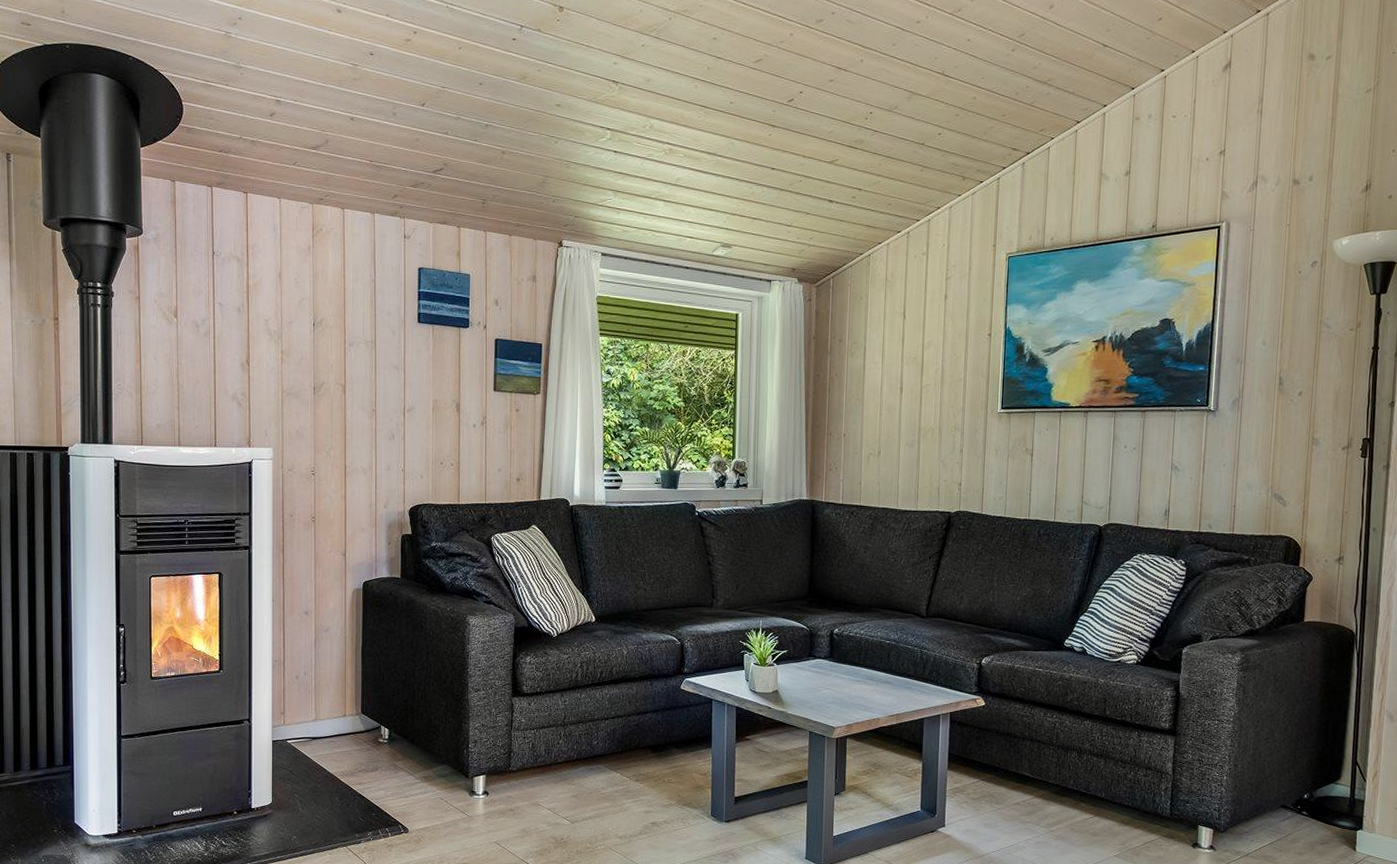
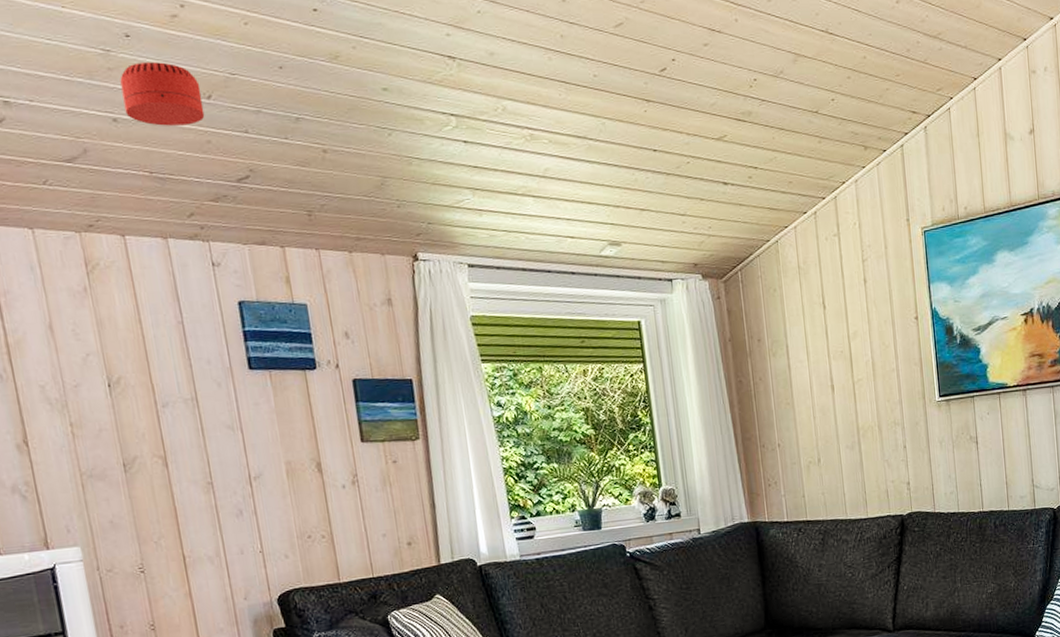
smoke detector: none [360,75,418,126] -> present [120,62,205,126]

